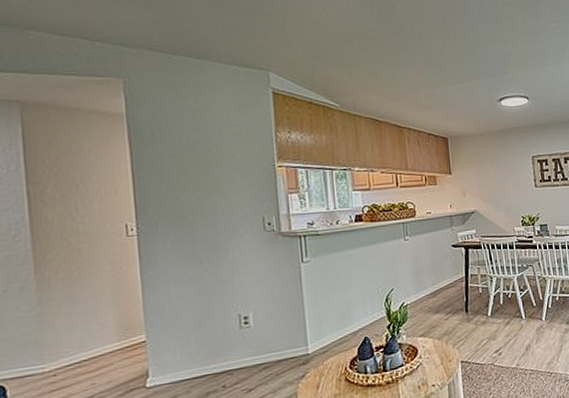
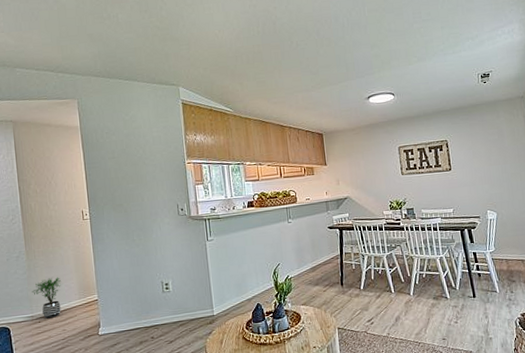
potted plant: none [43,313,90,370] -> present [31,277,61,319]

